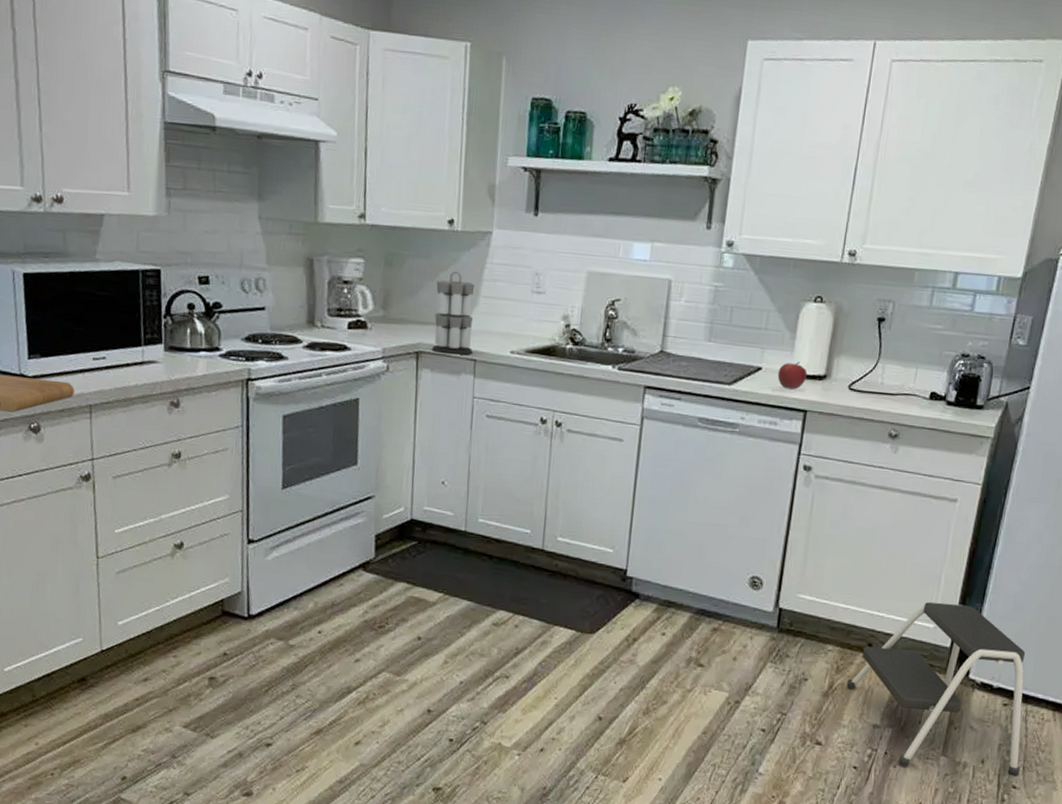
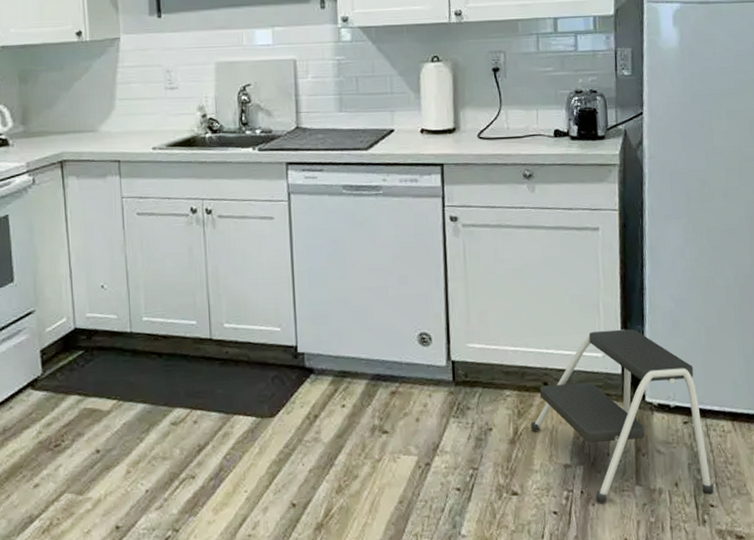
spice rack: present [432,271,475,356] -> none [72,79,115,160]
fruit: present [777,361,808,390] -> none [409,119,438,146]

